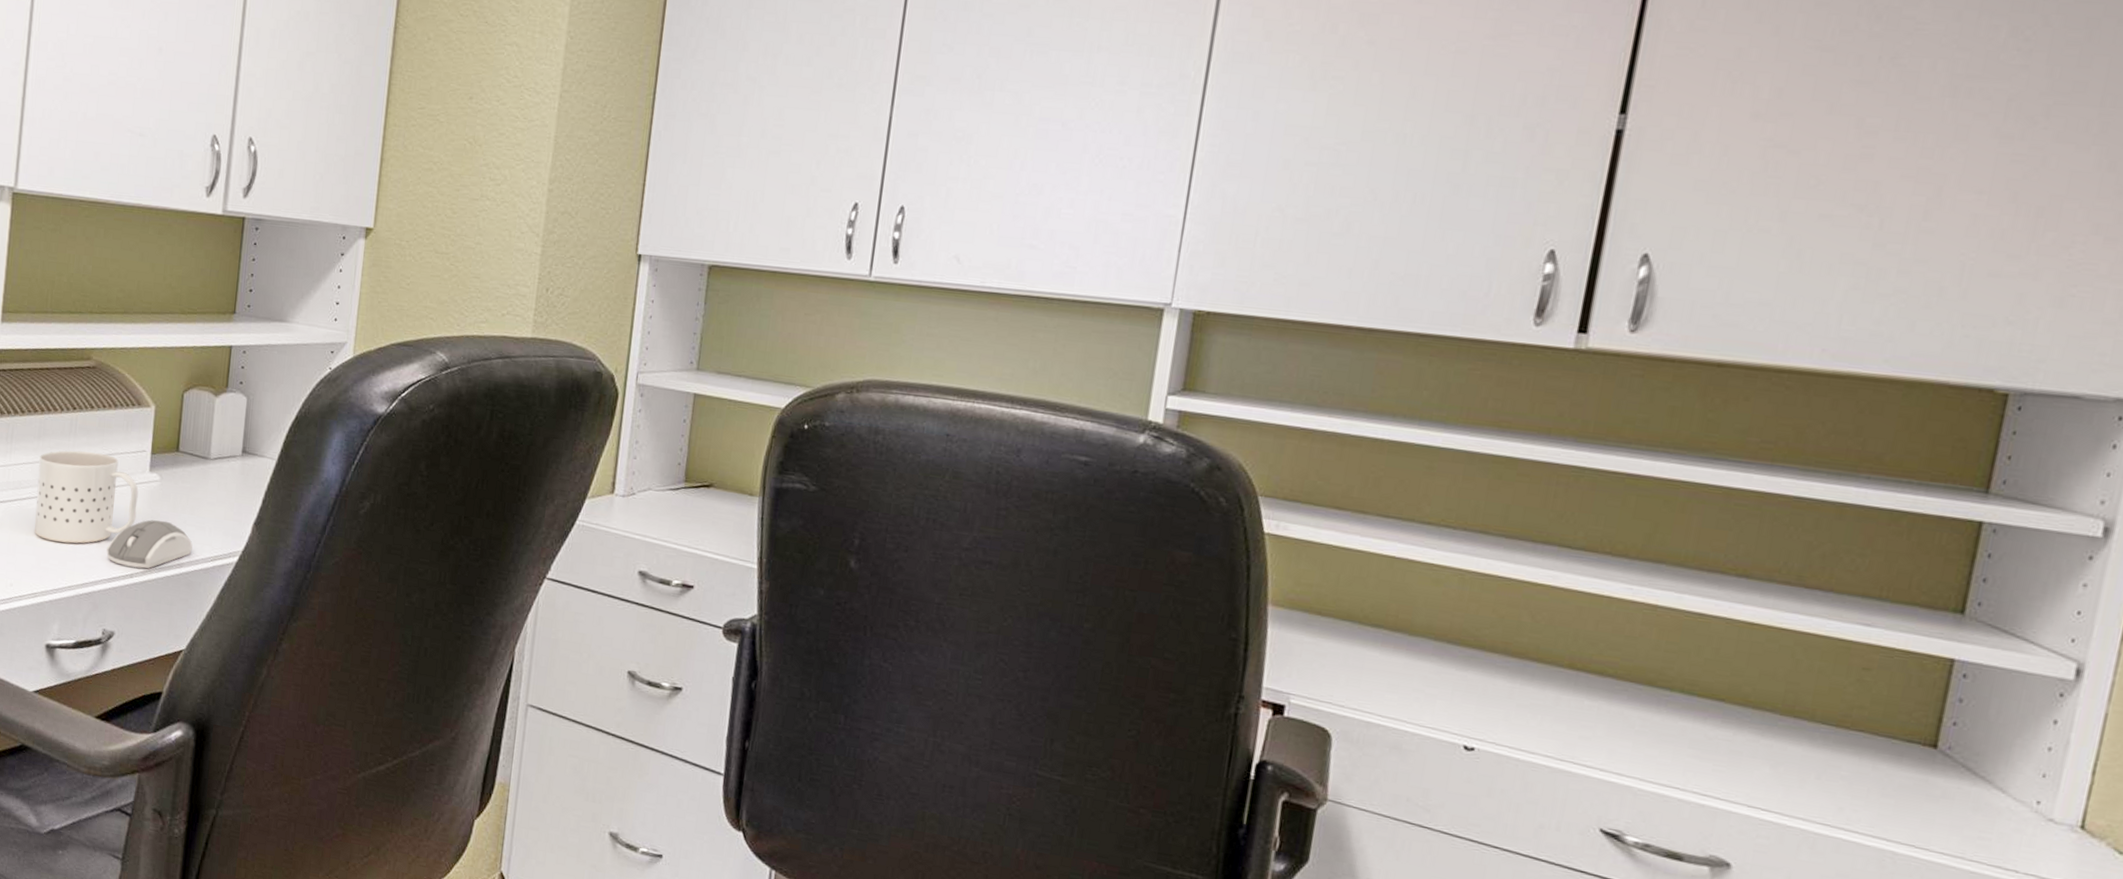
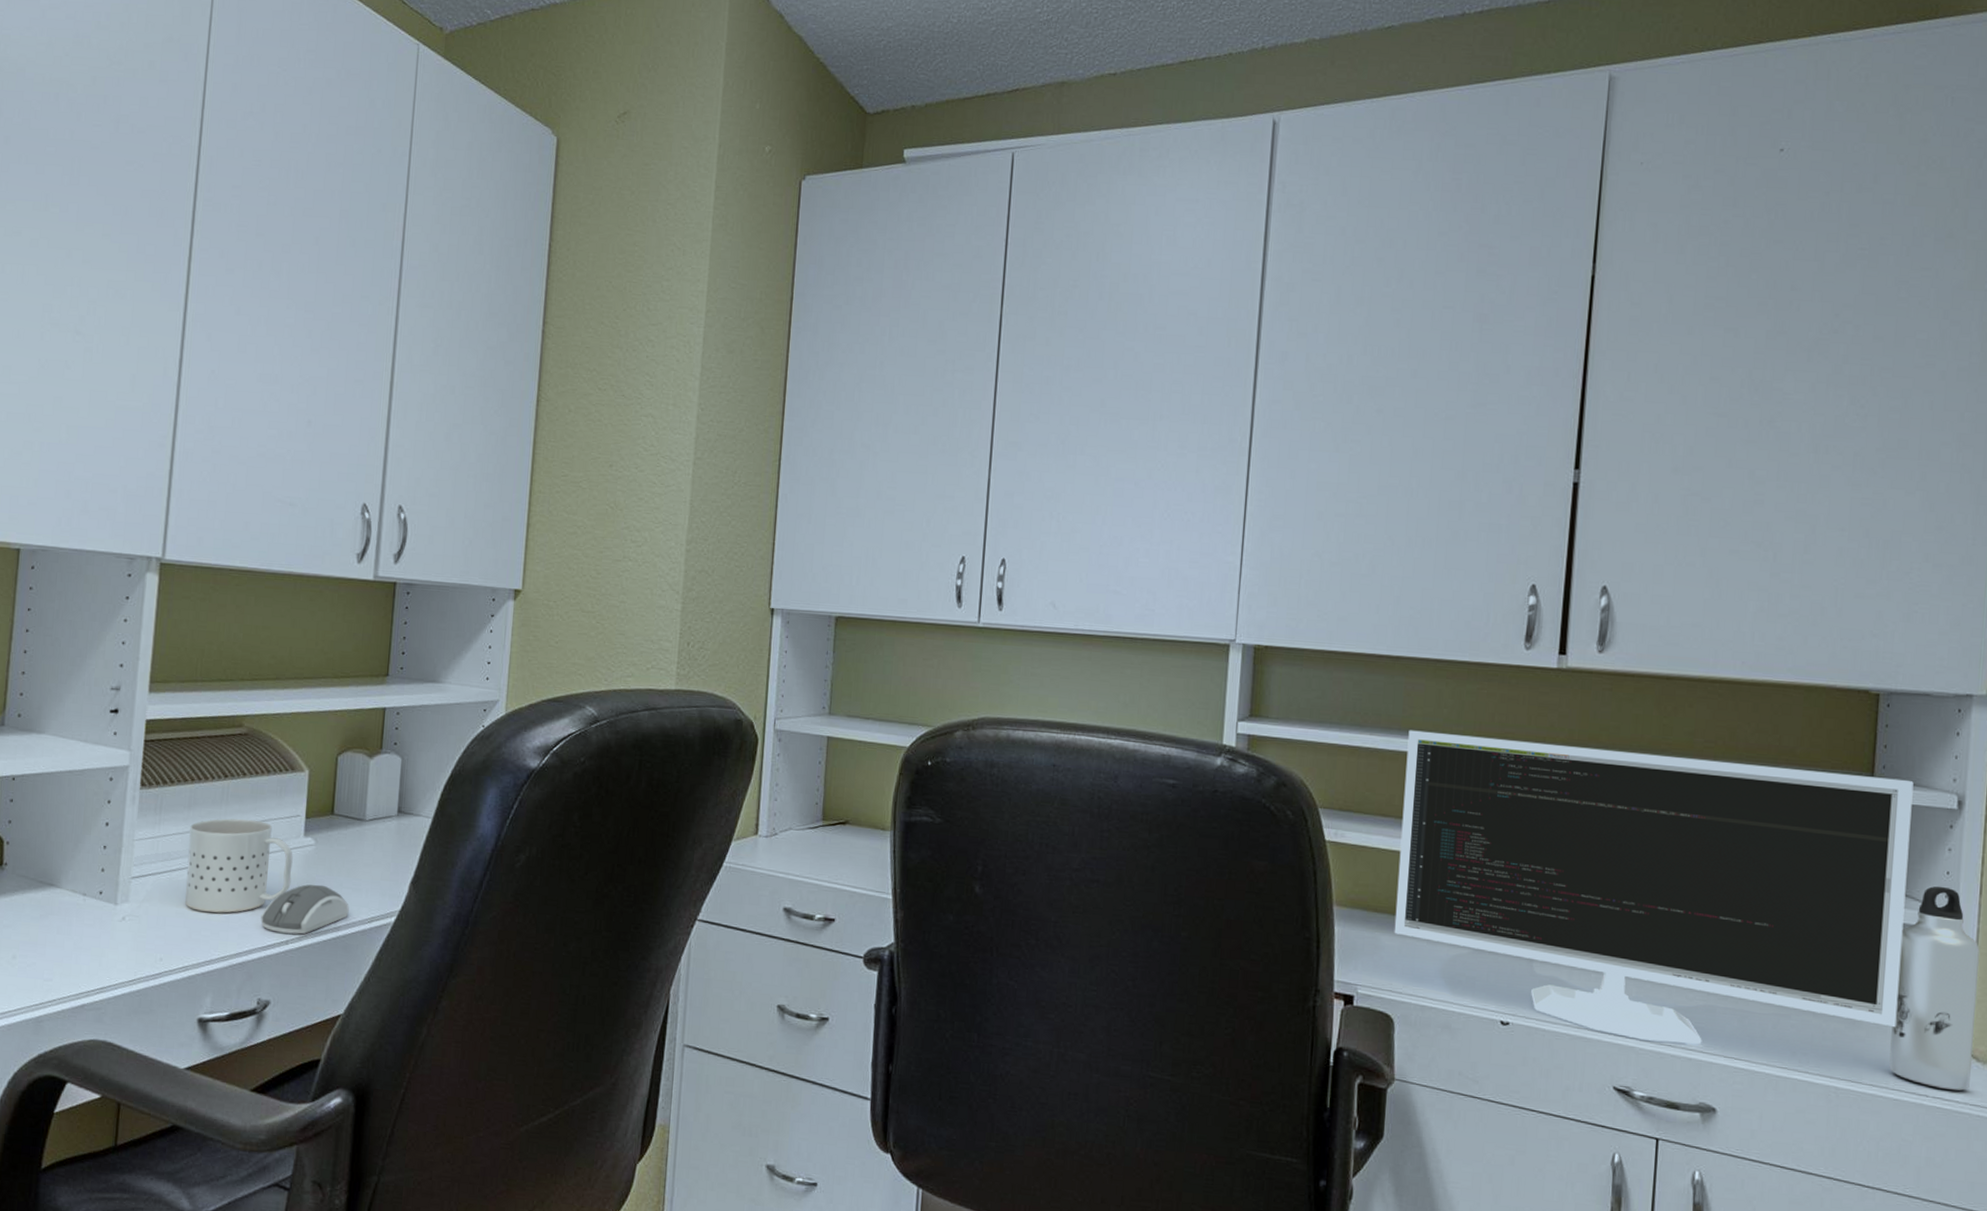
computer monitor: none [1339,413,2044,790] -> present [1394,730,1914,1044]
water bottle: none [1968,627,2112,869] -> present [1889,886,1980,1091]

